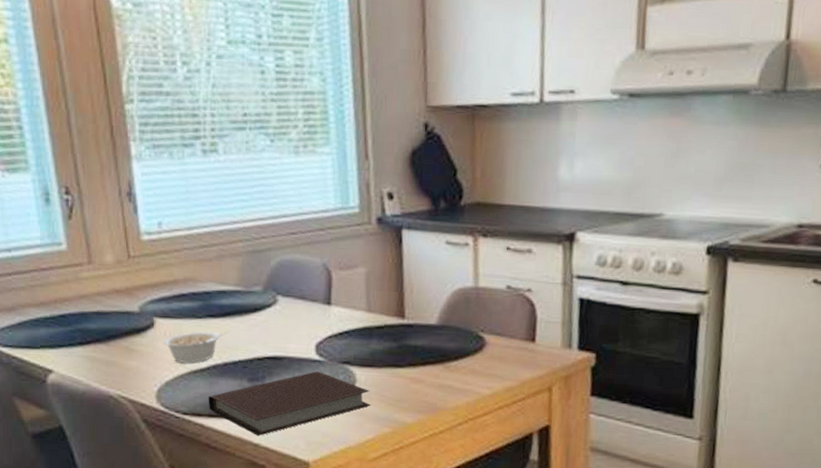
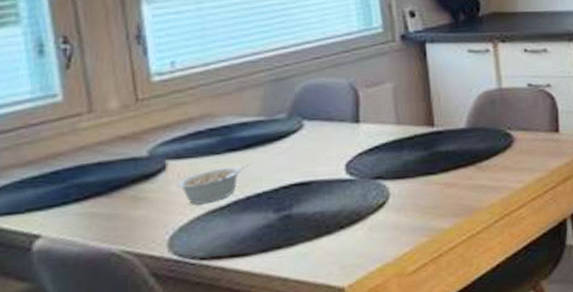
notebook: present [208,371,370,436] -> none [228,191,406,269]

